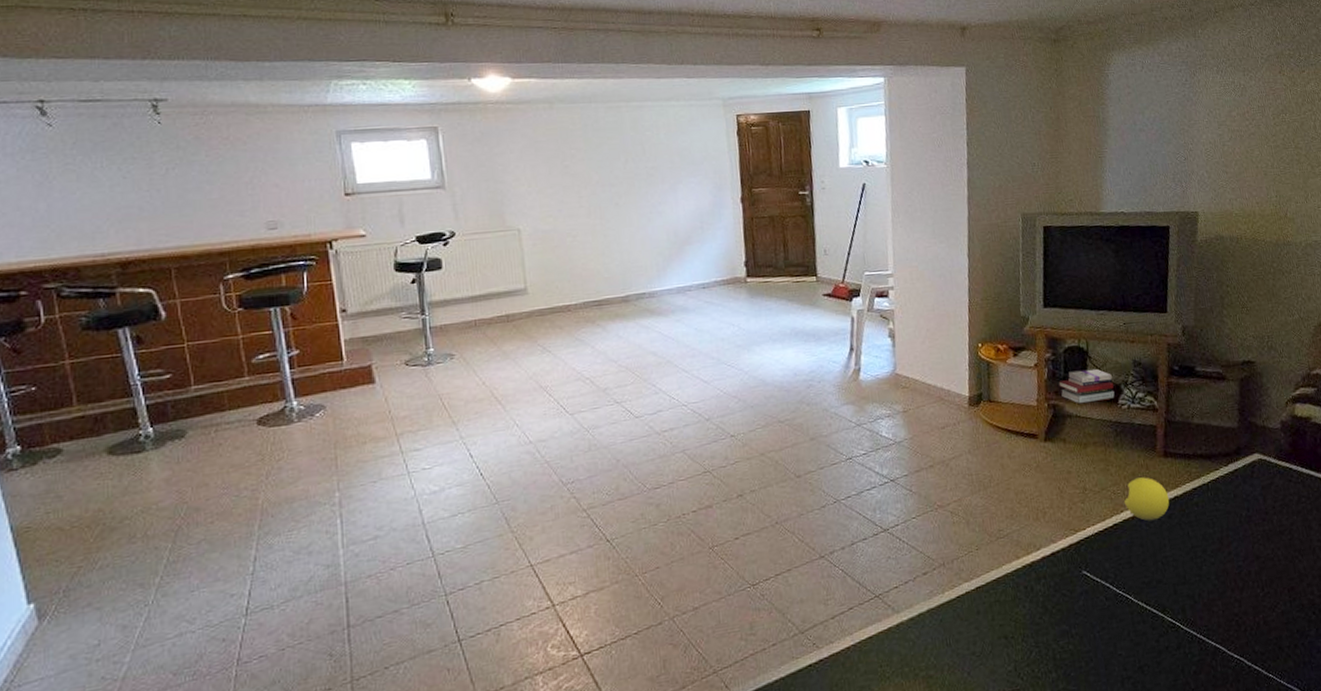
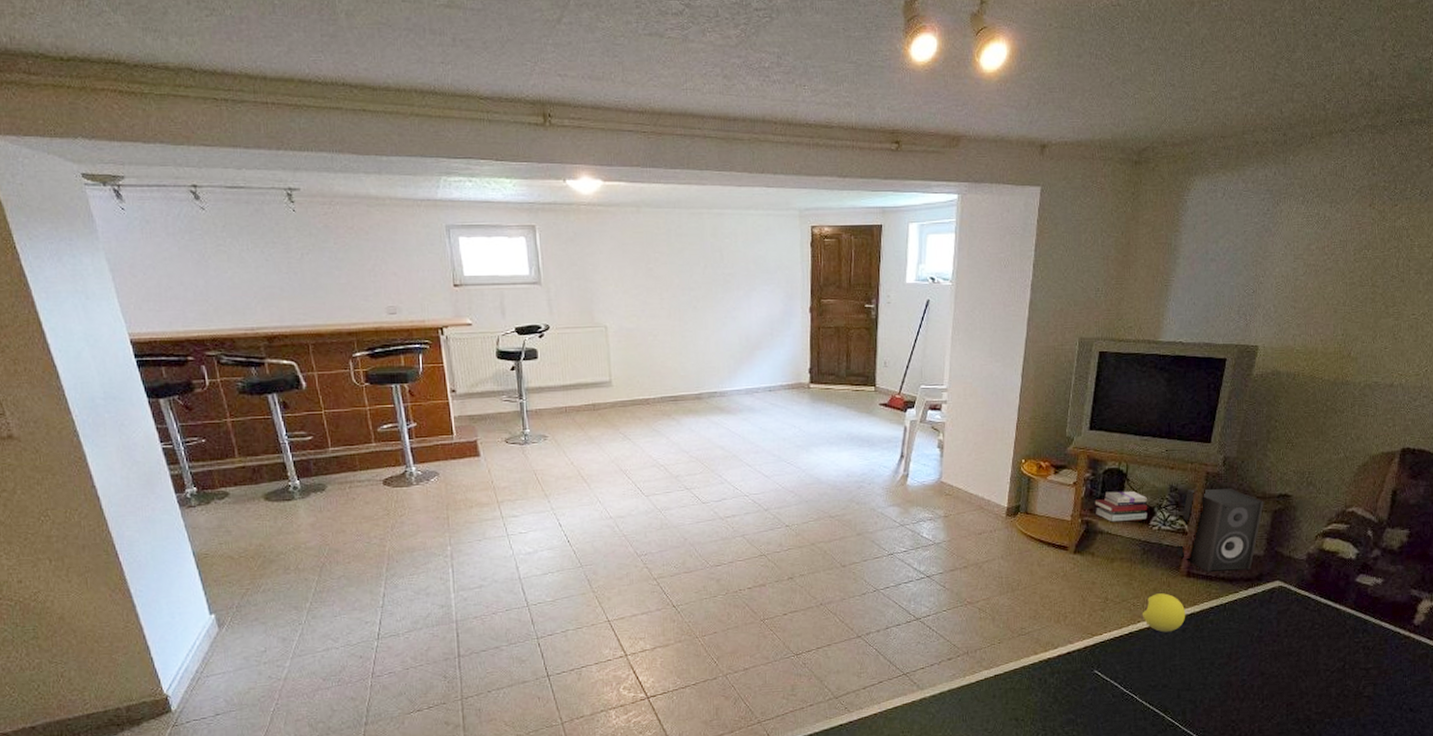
speaker: none [1149,358,1230,450] -> present [1176,487,1264,572]

